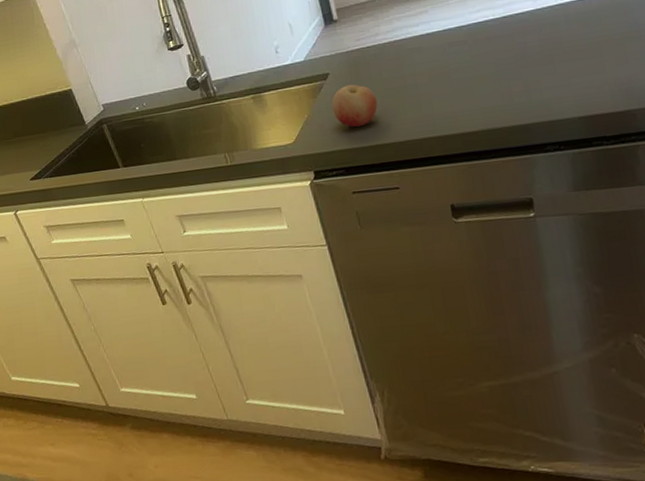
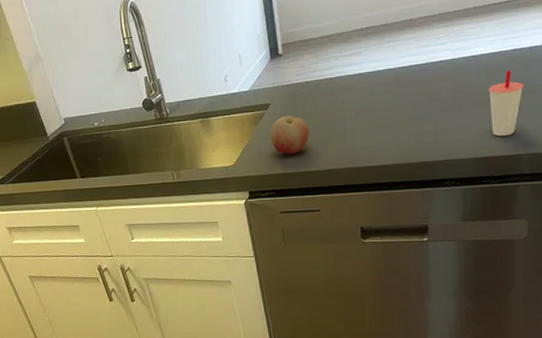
cup: none [583,16,626,91] -> present [489,70,524,137]

